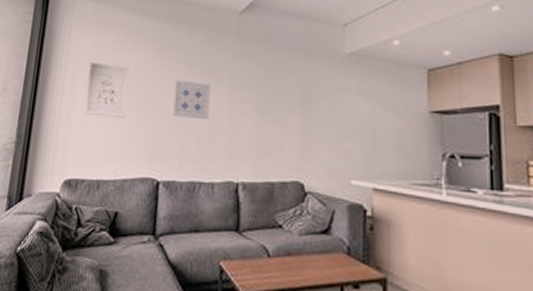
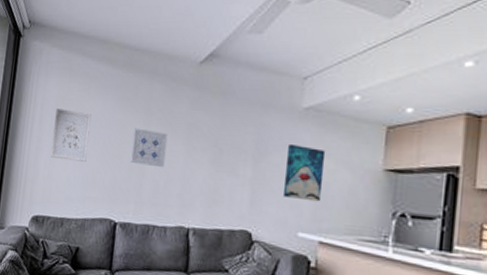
wall art: none [332,89,372,147] -> present [282,143,326,202]

